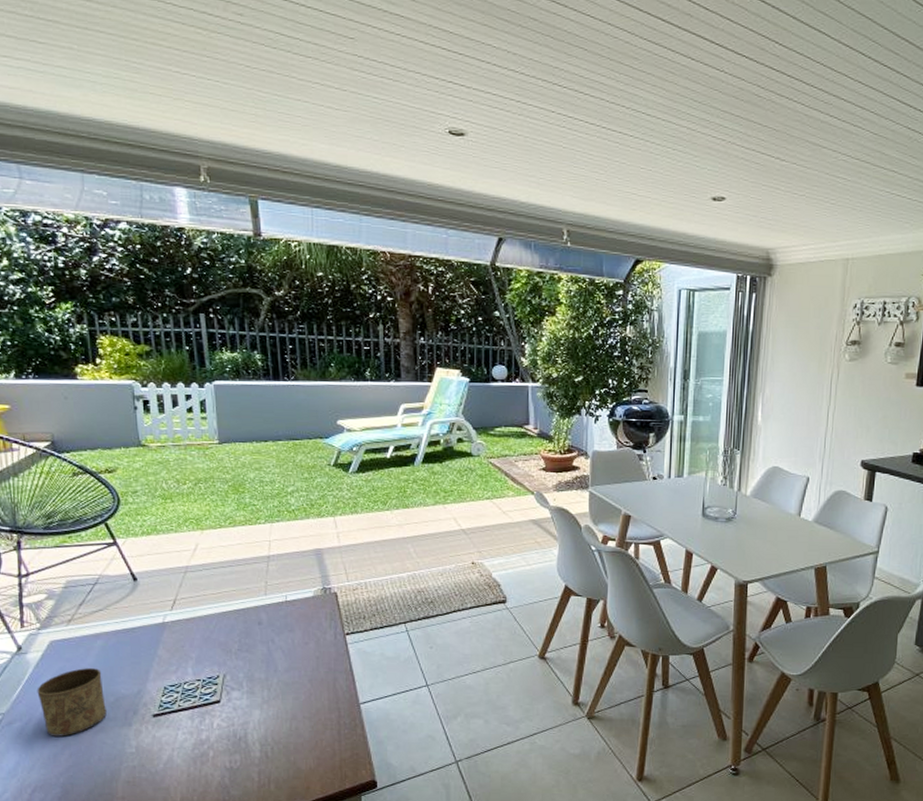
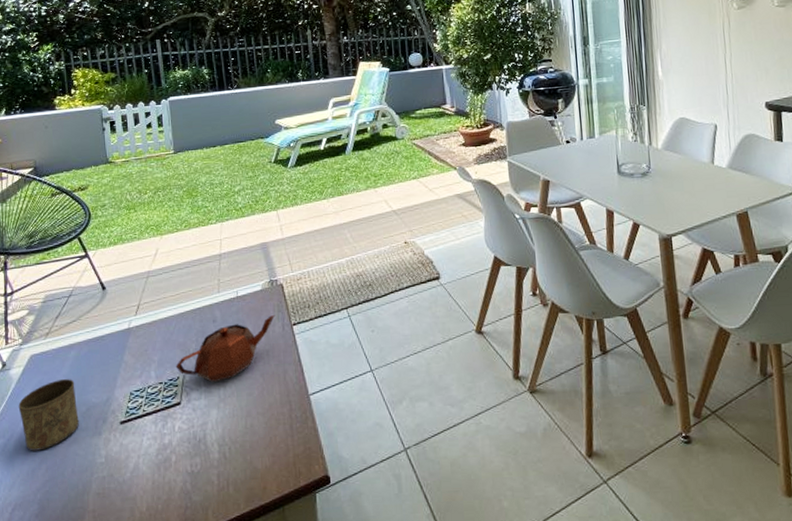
teapot: none [215,623,328,685] -> present [175,315,276,383]

